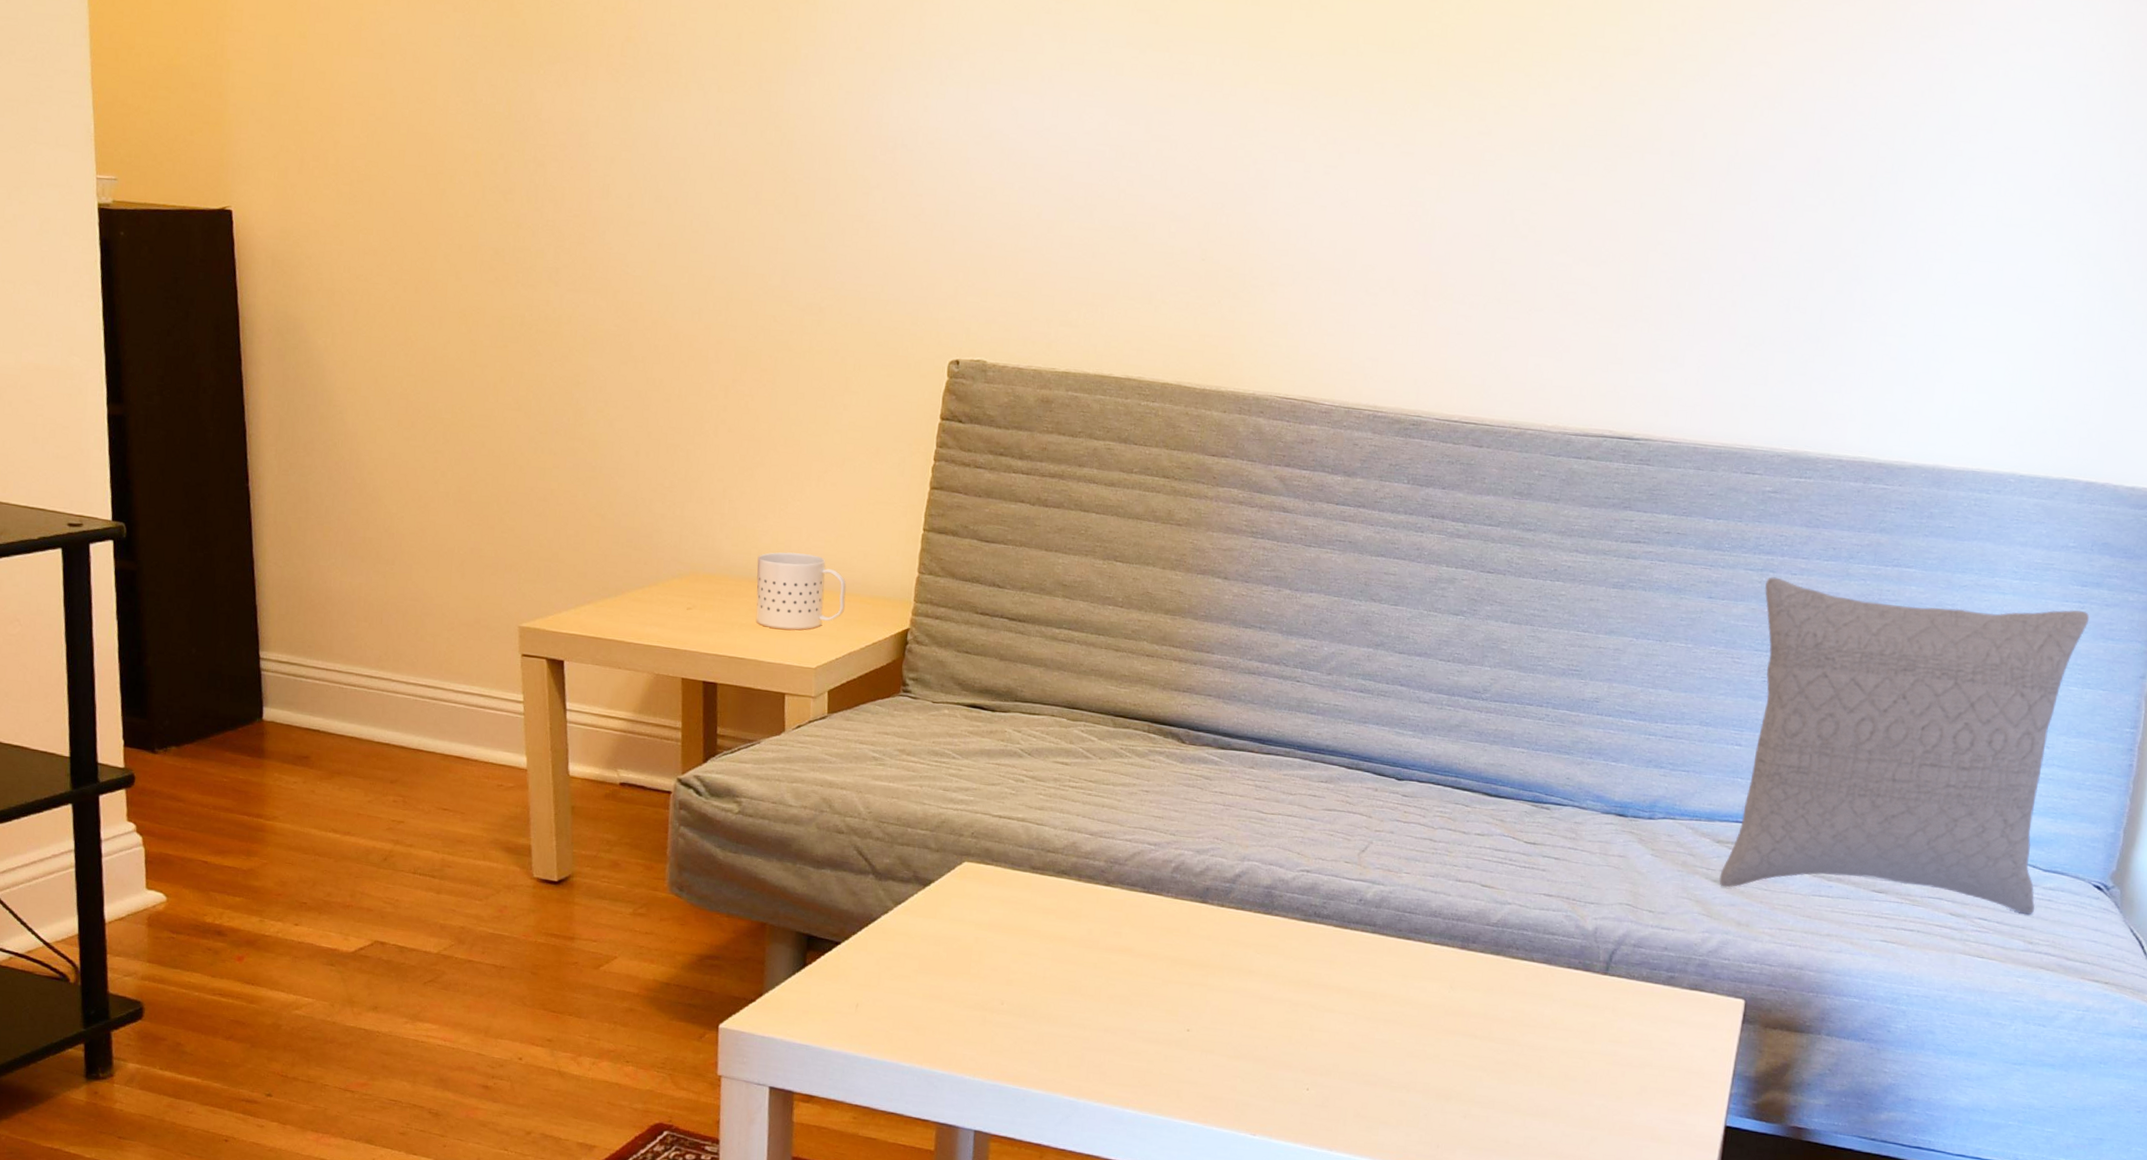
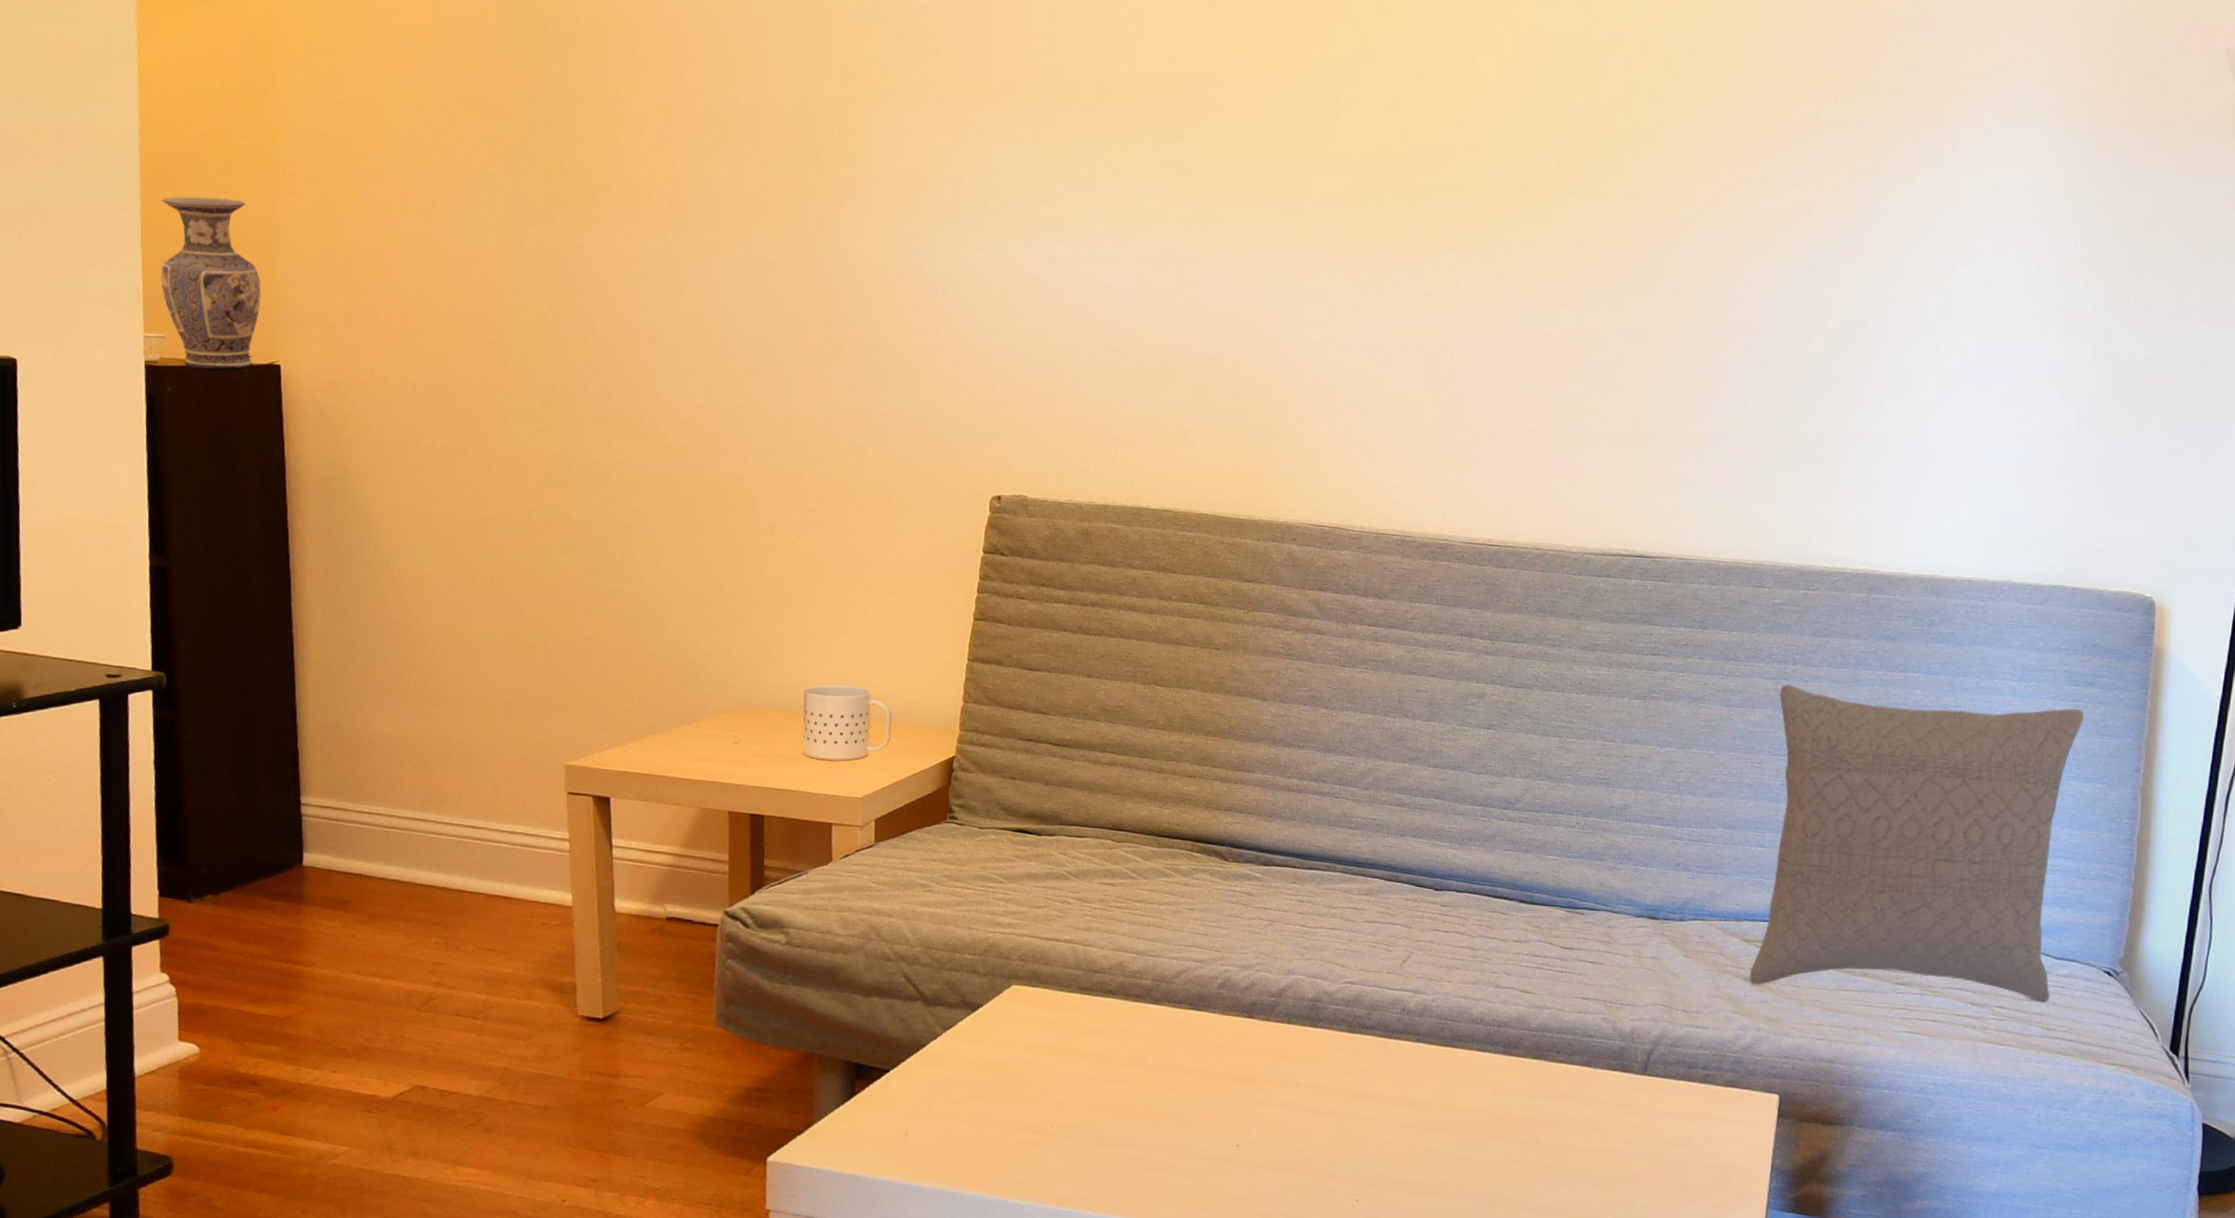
vase: none [111,32,212,216] -> present [161,196,262,371]

